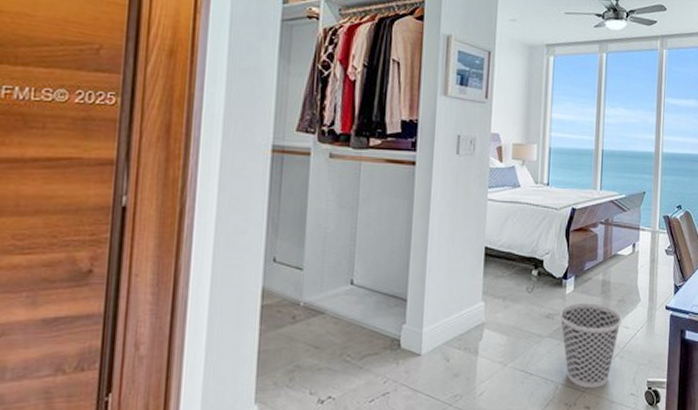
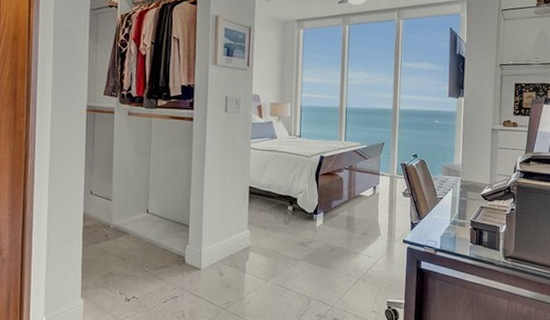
wastebasket: present [559,302,622,389] -> none [311,233,364,304]

